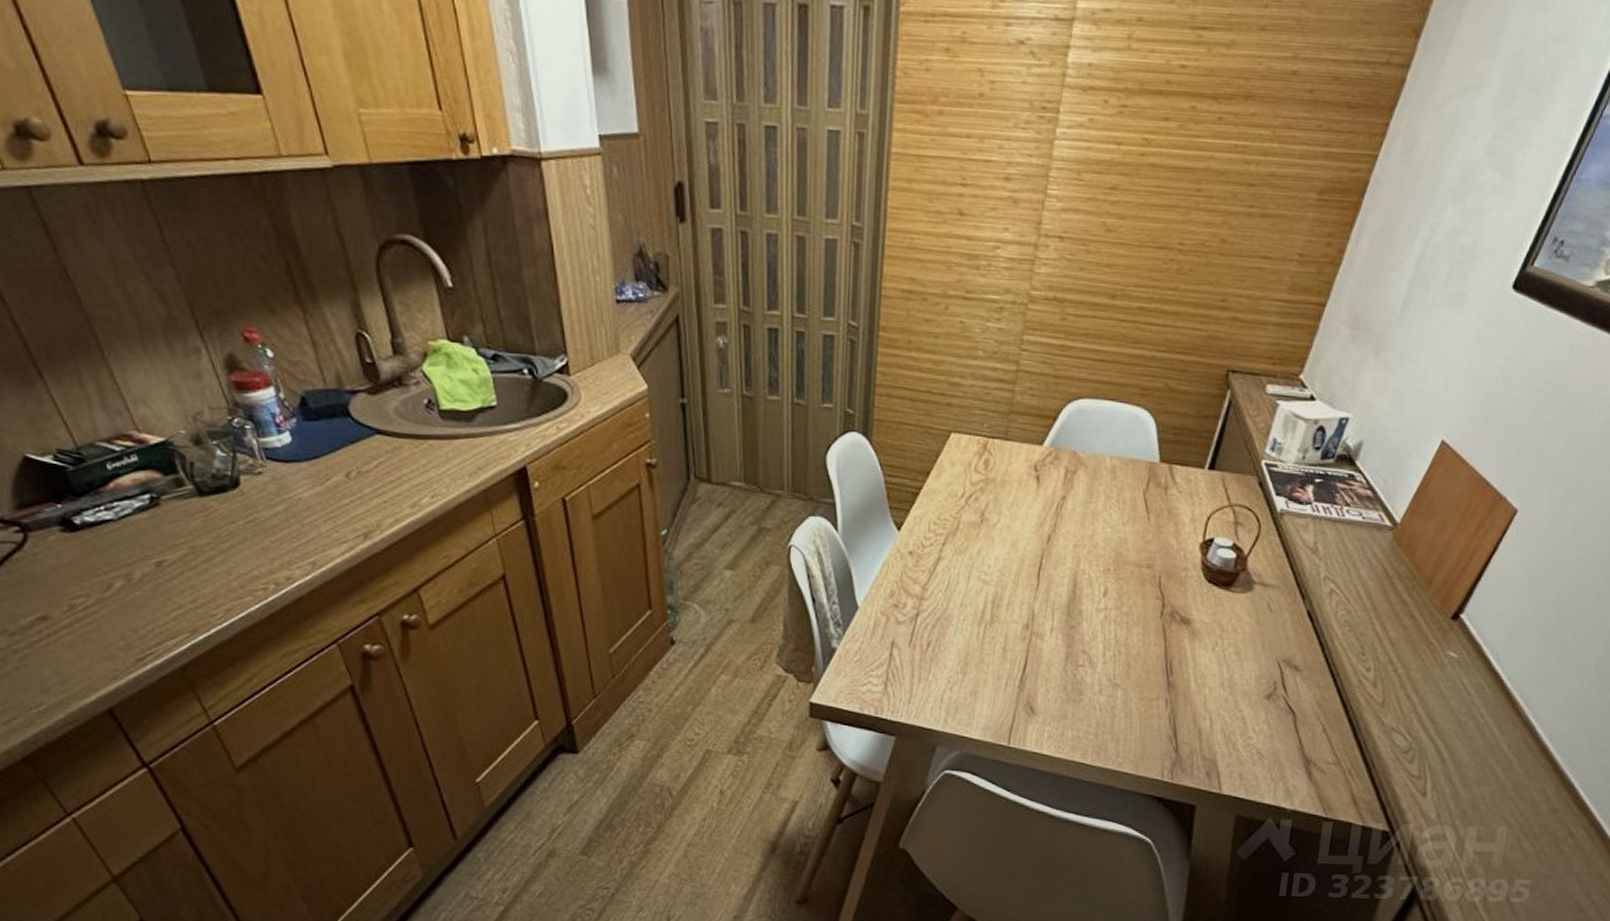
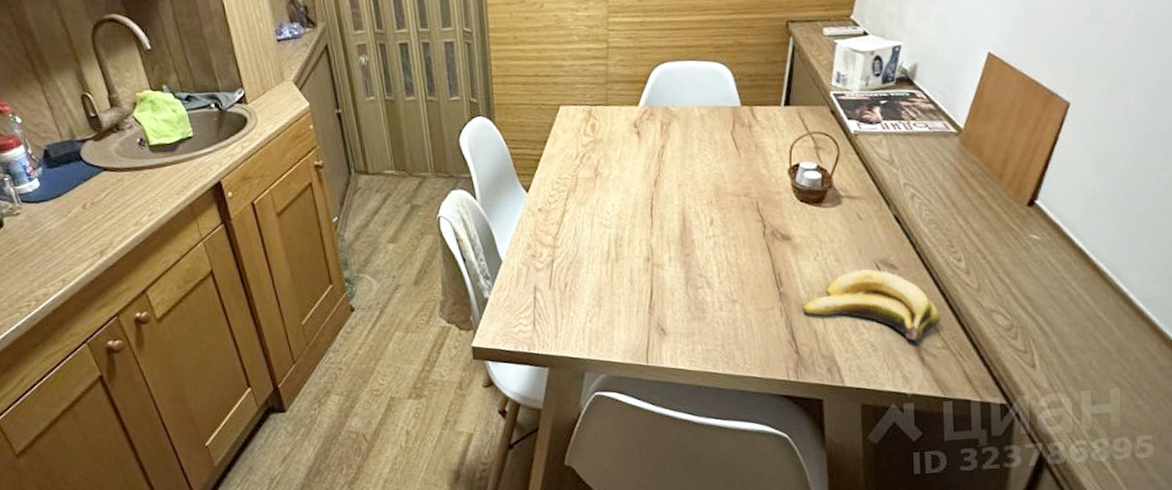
banana: none [1190,667,1338,755] -> present [802,269,941,343]

